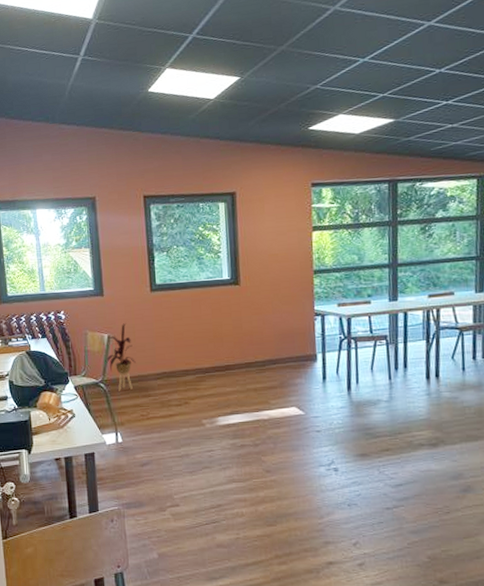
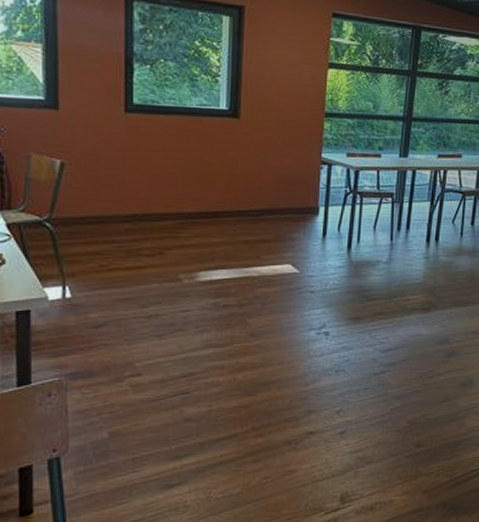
house plant: present [105,323,136,391] -> none [55,148,98,234]

